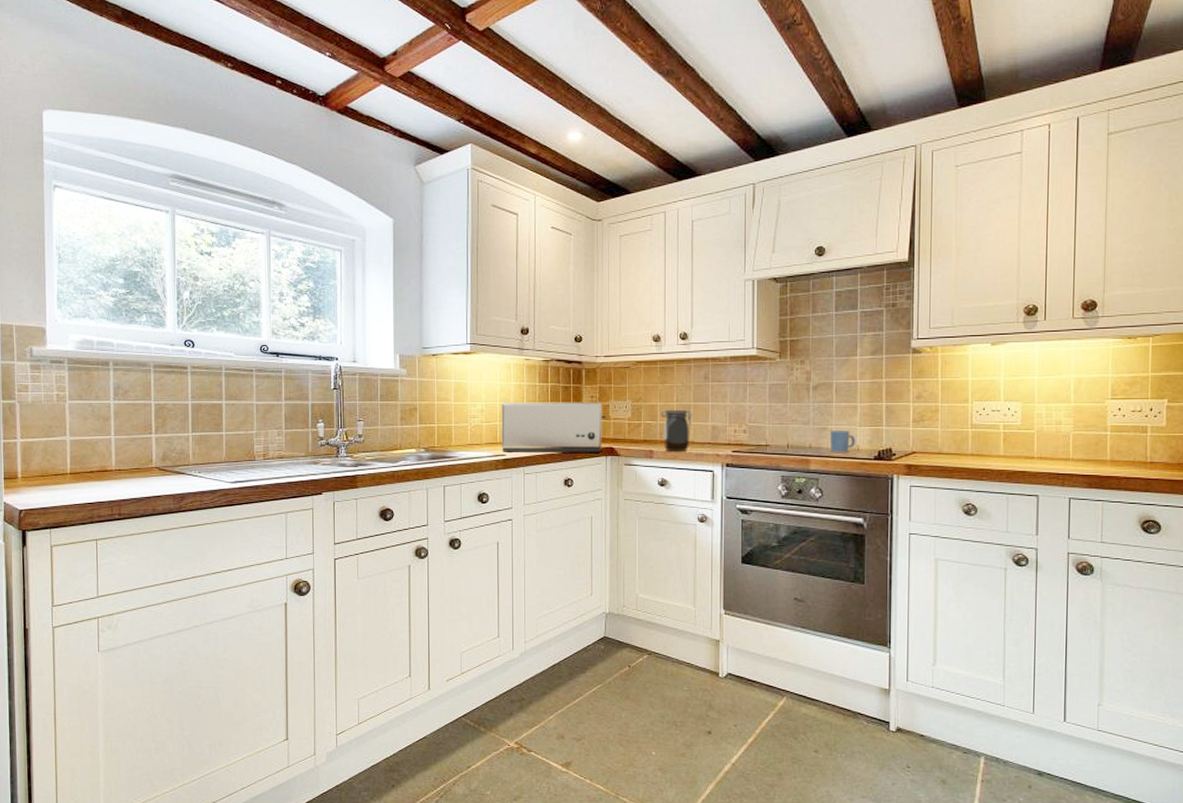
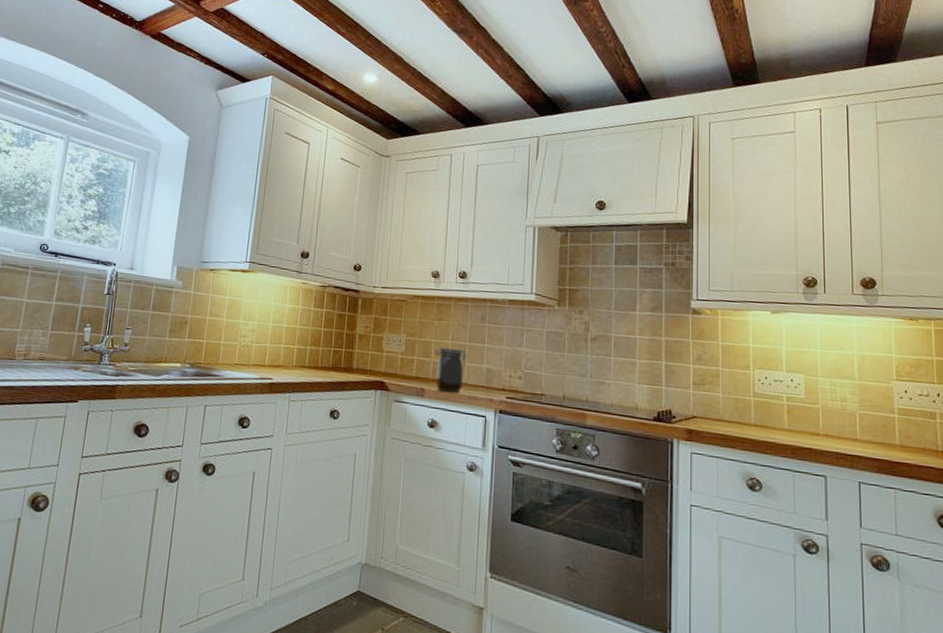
toaster: present [501,402,606,454] -> none [269,324,379,386]
mug: present [829,431,856,453] -> none [607,386,635,411]

